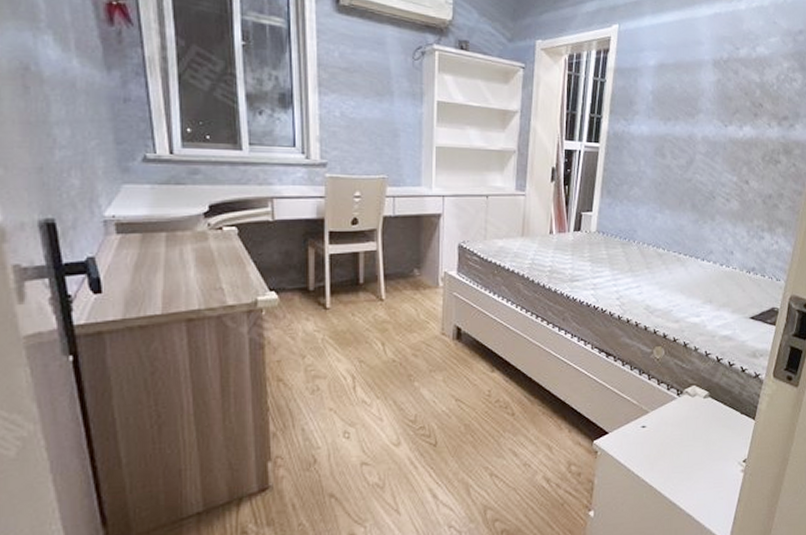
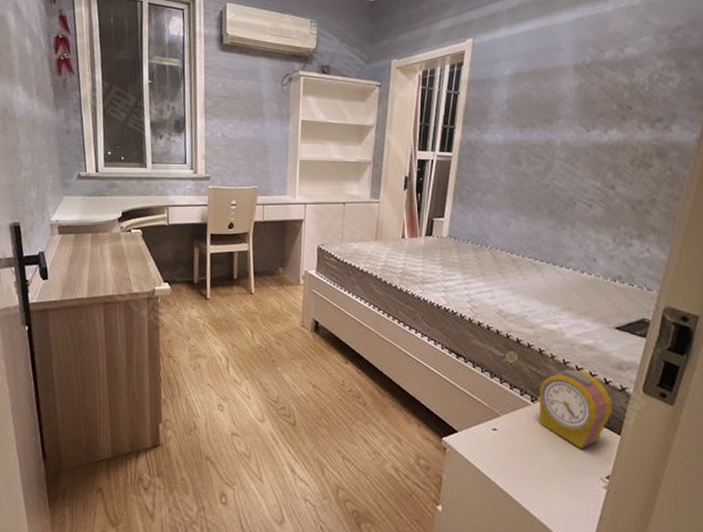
alarm clock: none [684,360,748,437] -> present [540,369,613,449]

